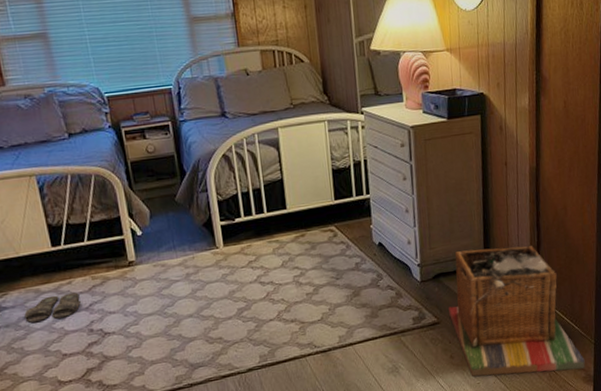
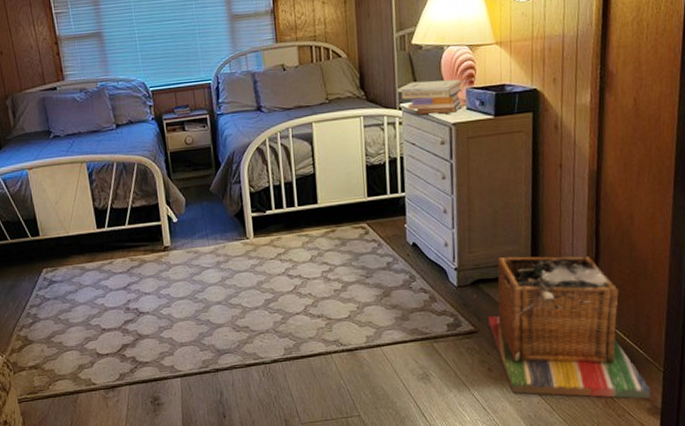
slippers: present [24,292,82,324] -> none [71,272,121,298]
books: none [359,84,418,119] -> present [398,79,462,116]

